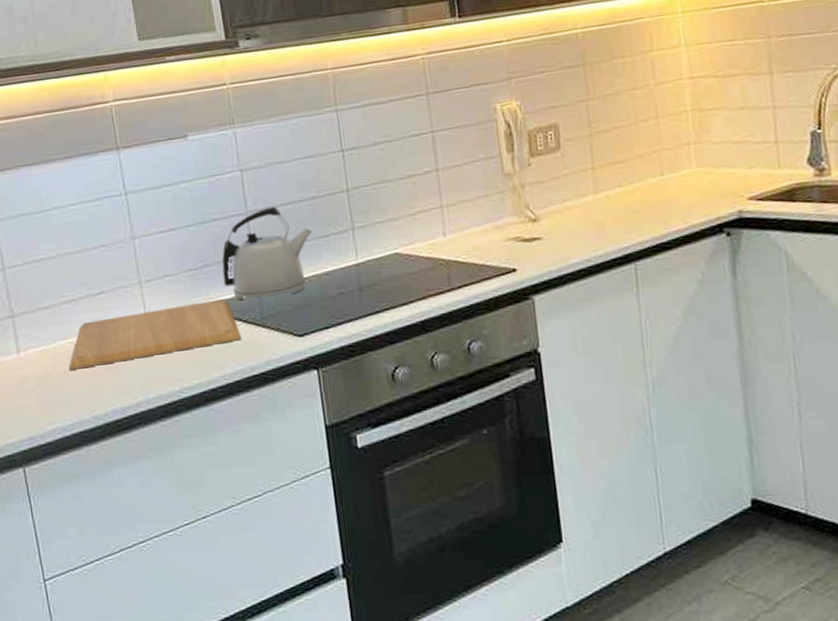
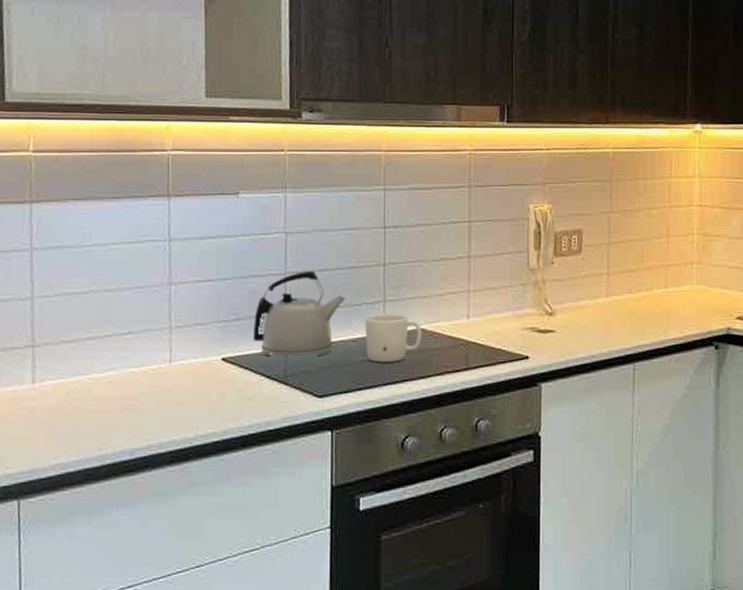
chopping board: present [69,299,242,370] -> none [84,353,263,406]
mug: none [335,240,399,295] -> present [364,314,422,363]

